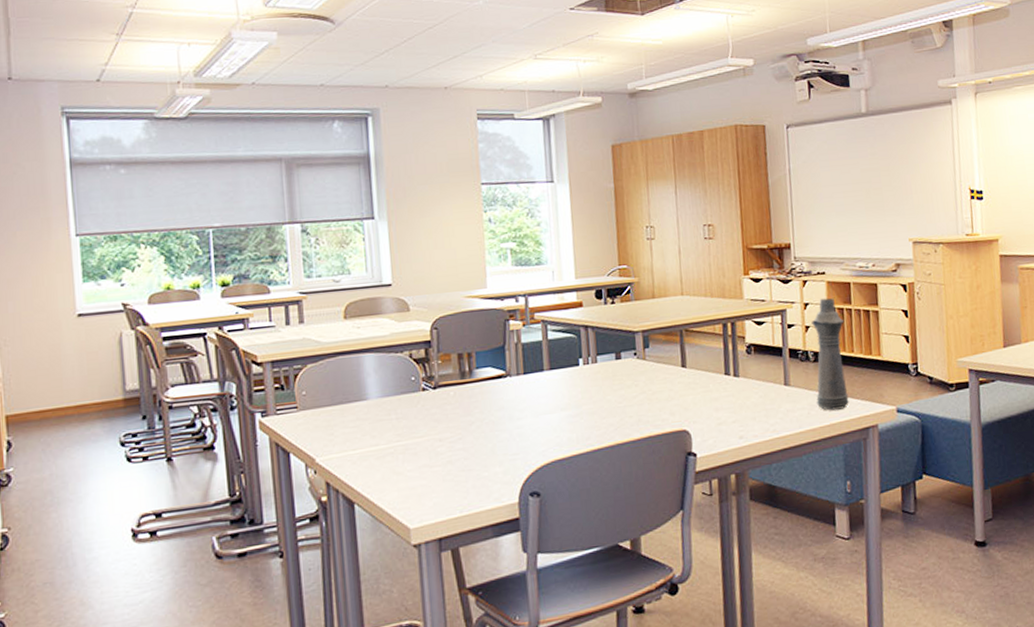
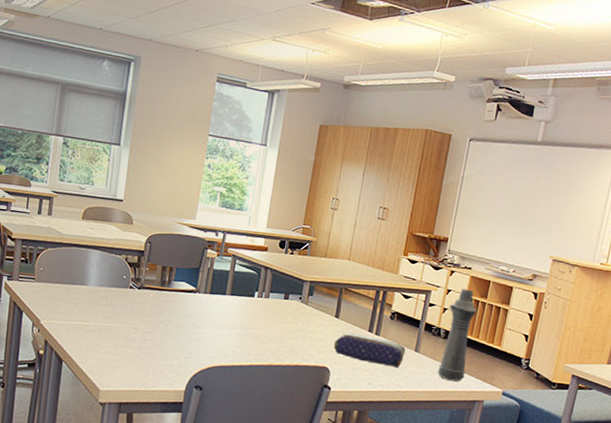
pencil case: none [687,379,774,413] -> present [333,332,406,368]

